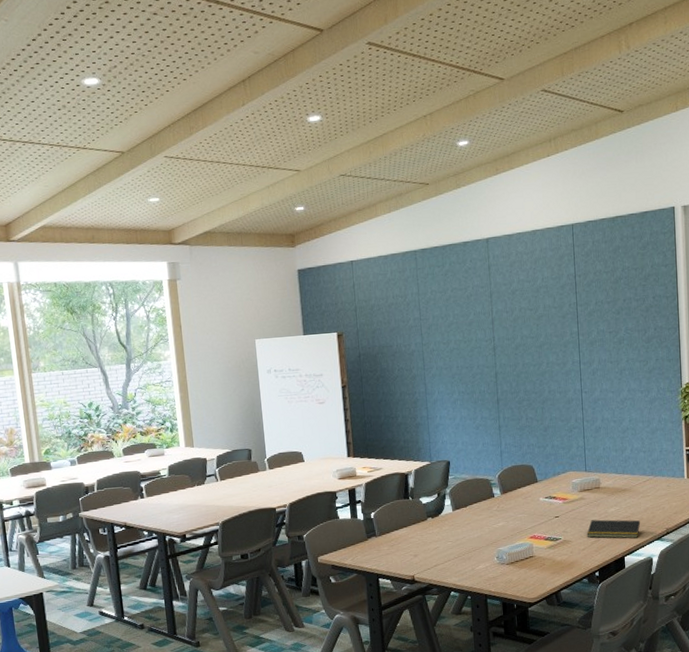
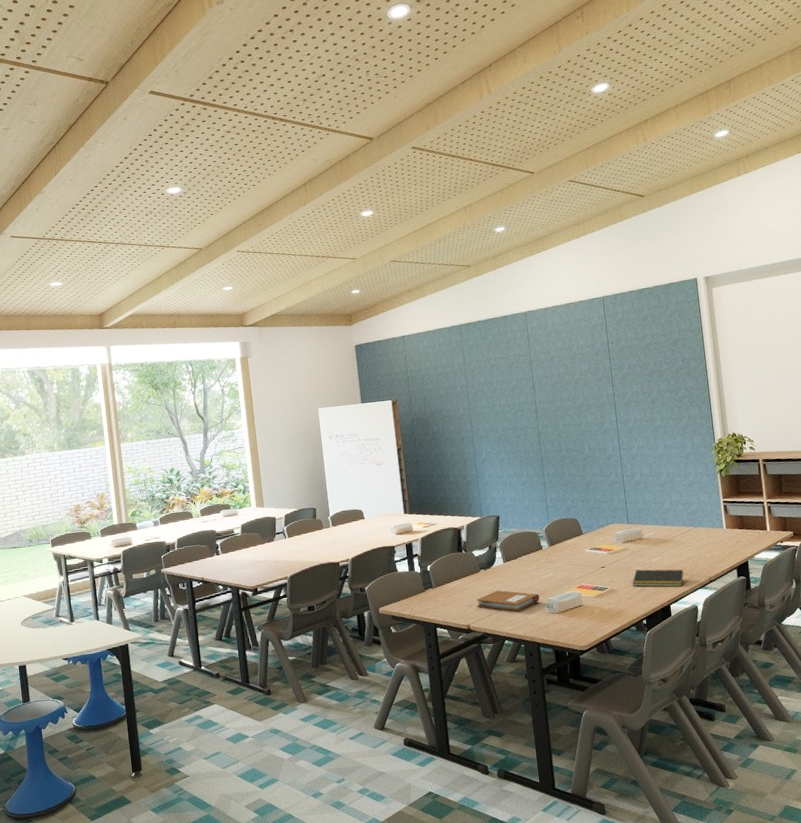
notebook: none [421,539,489,562] -> present [475,590,540,612]

